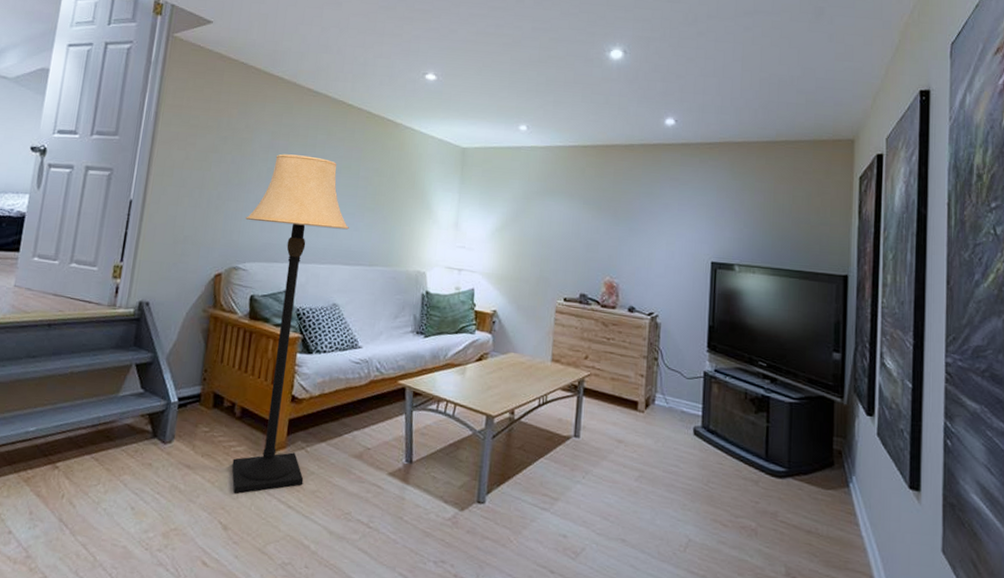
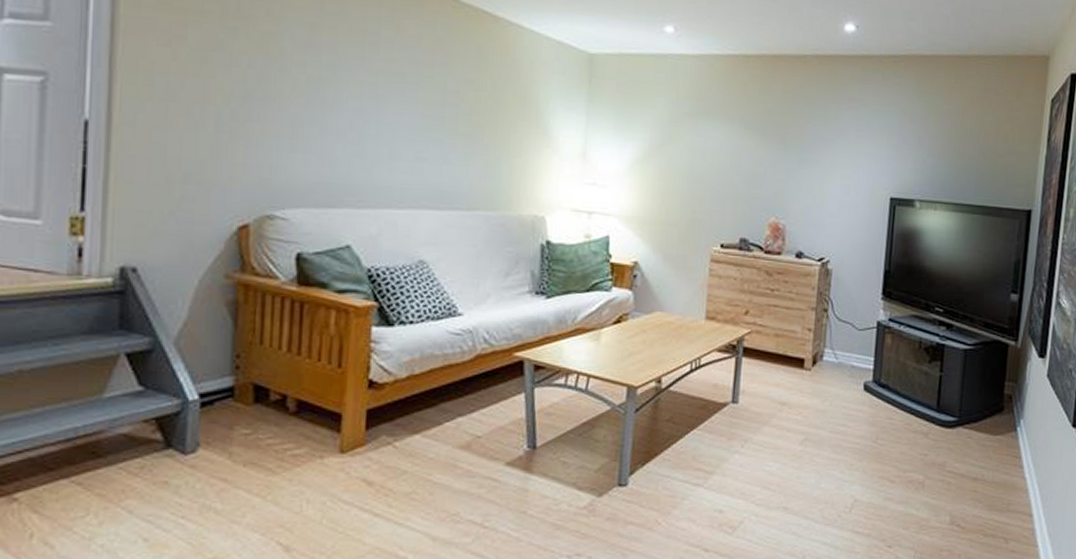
lamp: present [232,154,349,494] -> none [279,55,436,506]

